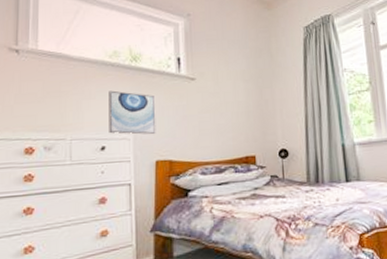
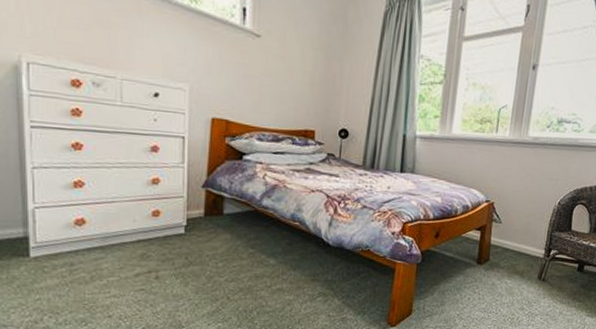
wall art: present [109,90,156,135] -> none [163,31,216,90]

